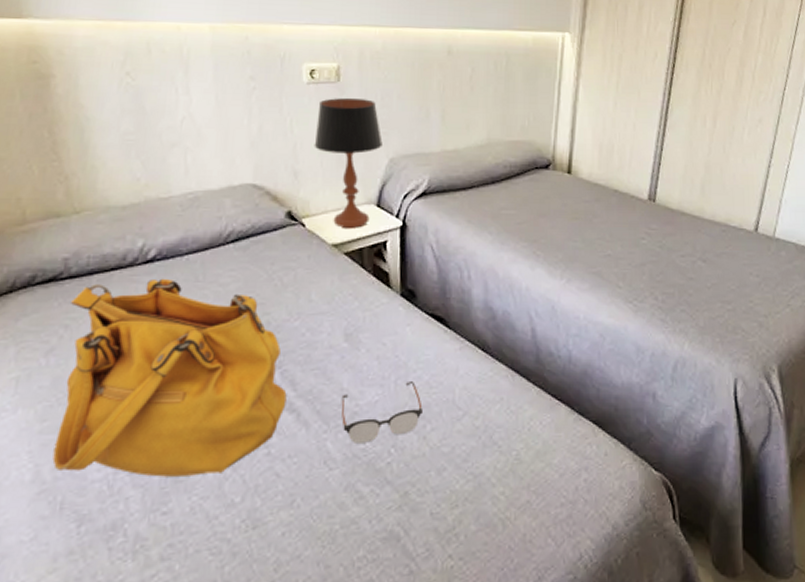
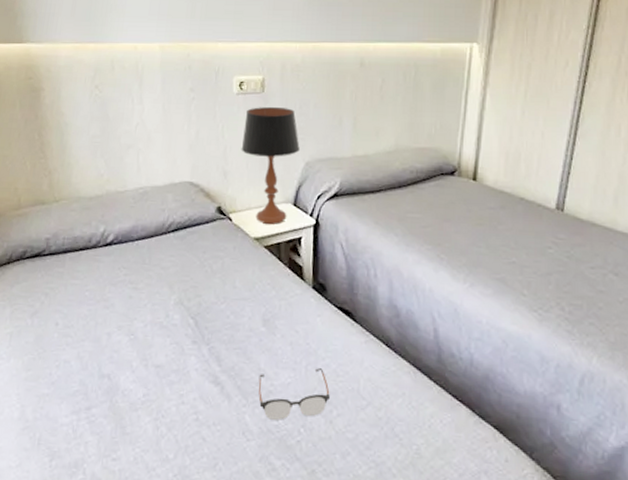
handbag: present [52,278,287,477] -> none [34,259,213,431]

